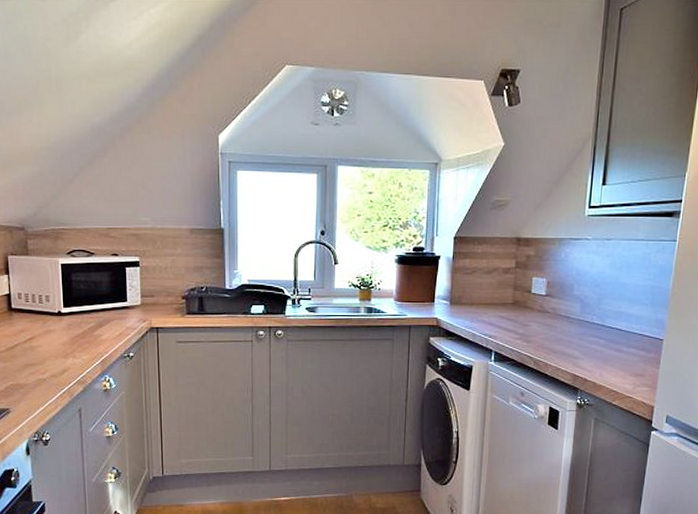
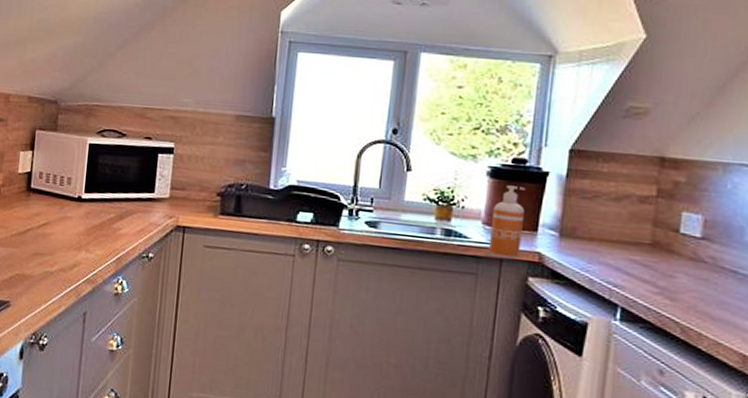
soap dispenser: none [401,269,425,325] -> present [489,185,526,259]

